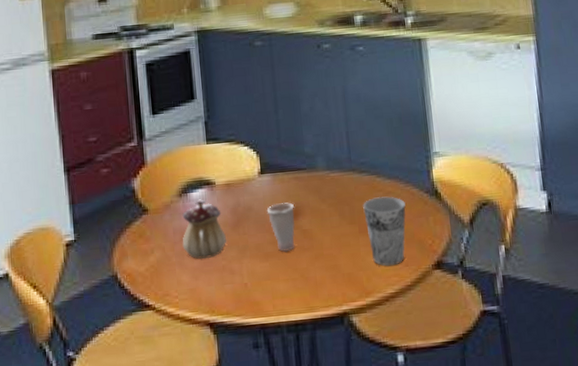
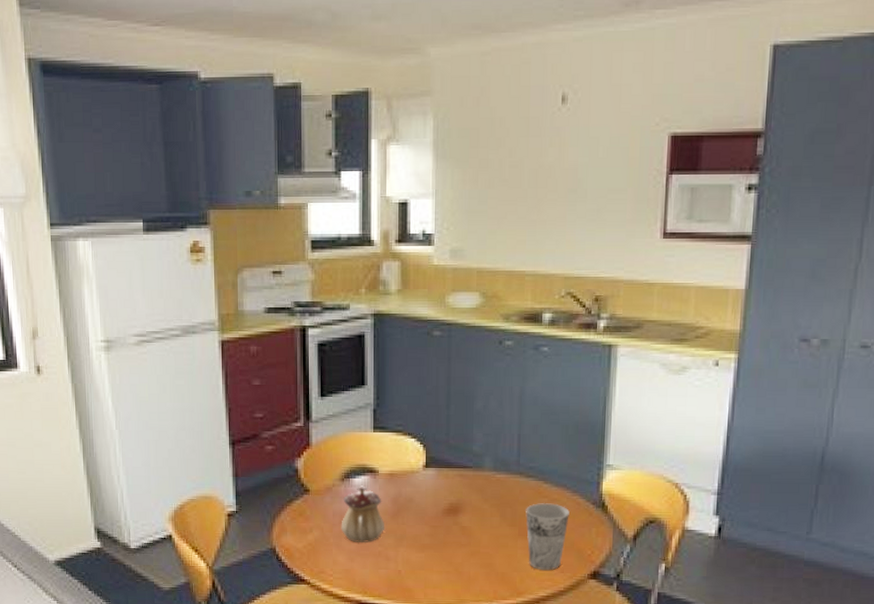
cup: present [266,202,296,253] -> none [427,498,457,546]

